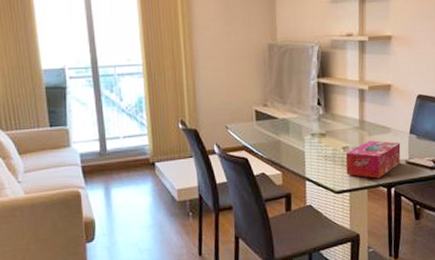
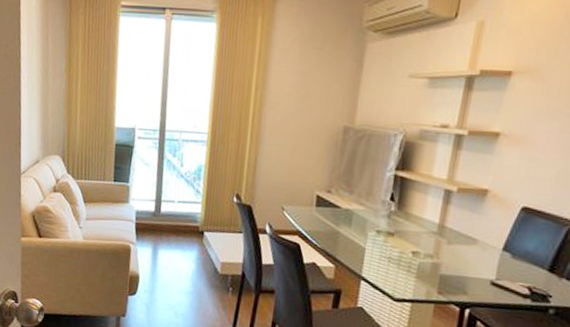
tissue box: present [345,140,401,179] -> none [411,250,488,295]

